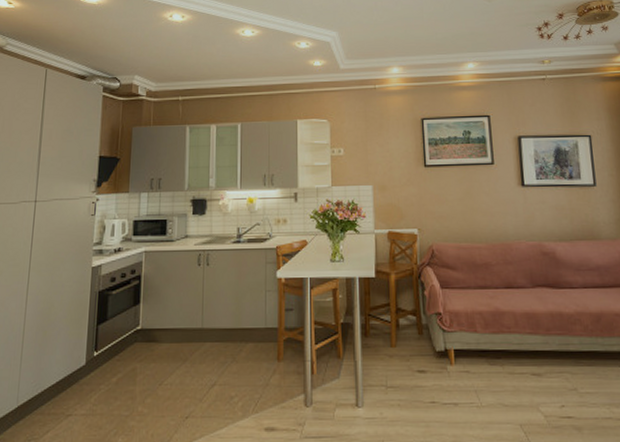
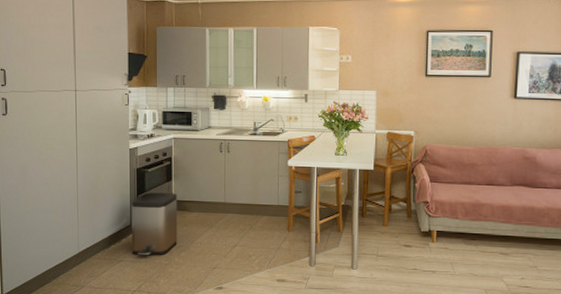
pedal bin: none [84,320,145,406] -> present [131,192,177,256]

